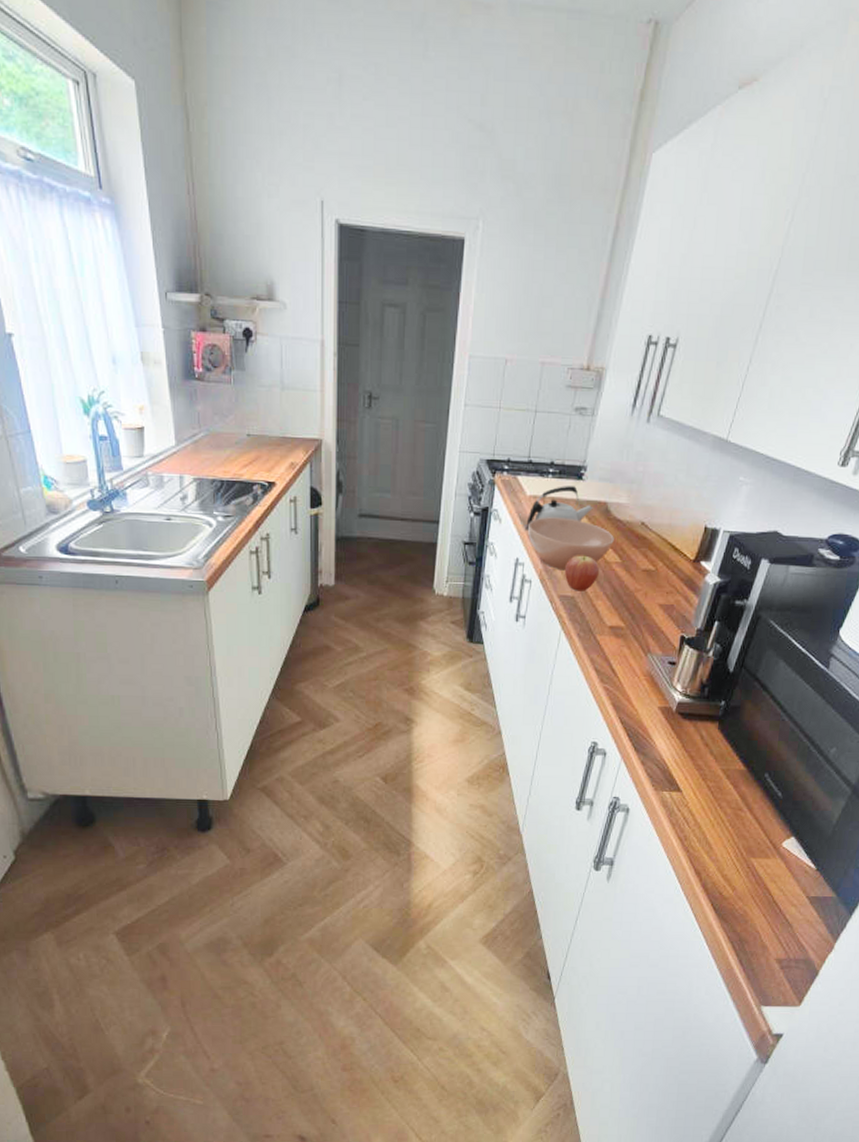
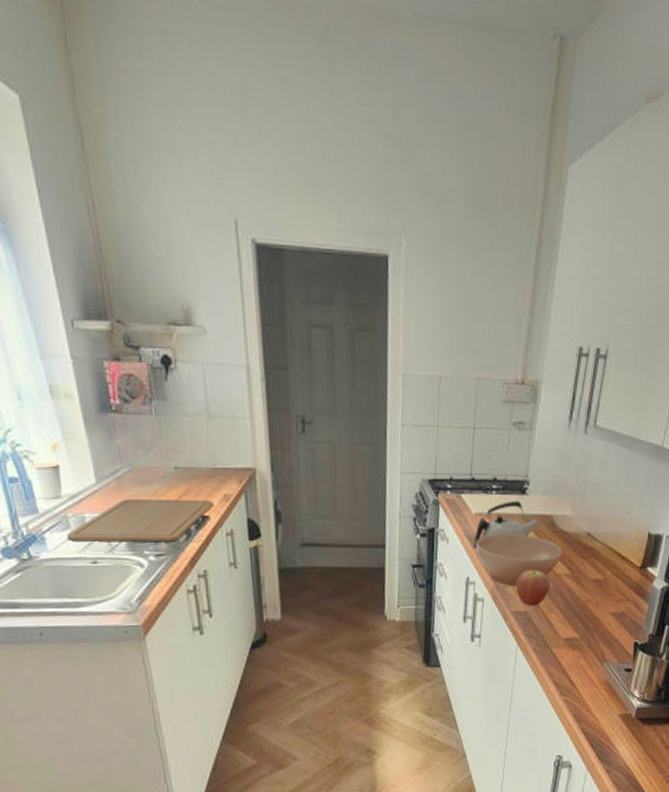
chopping board: none [146,461,280,505] -> present [67,498,213,543]

